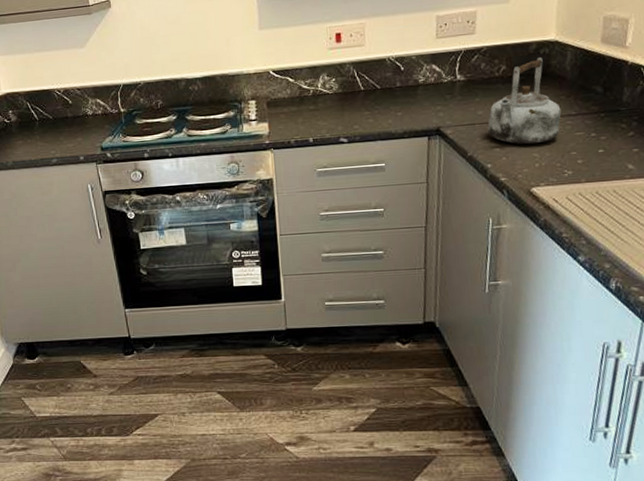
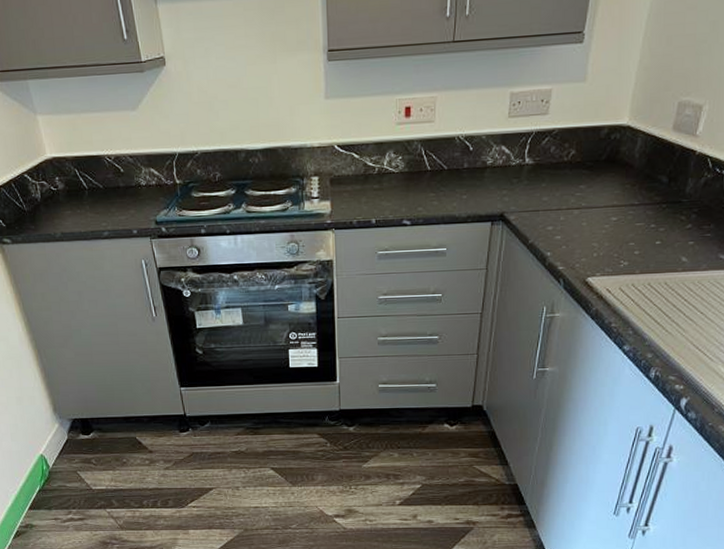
kettle: present [488,56,562,145] -> none [551,142,625,234]

